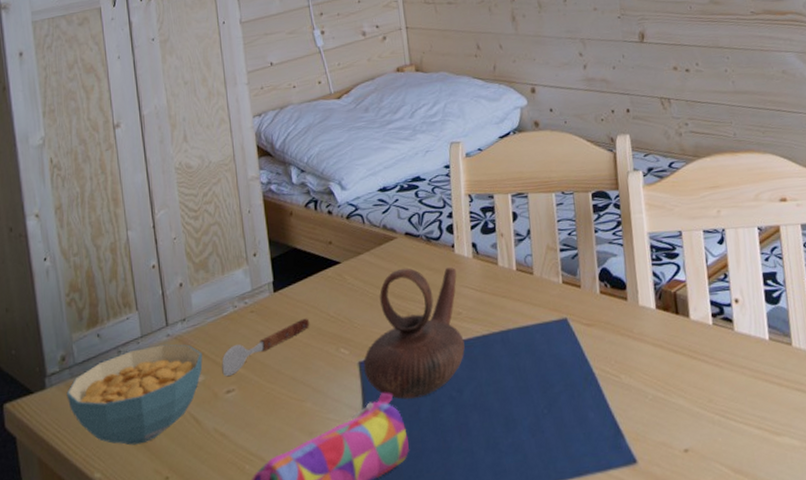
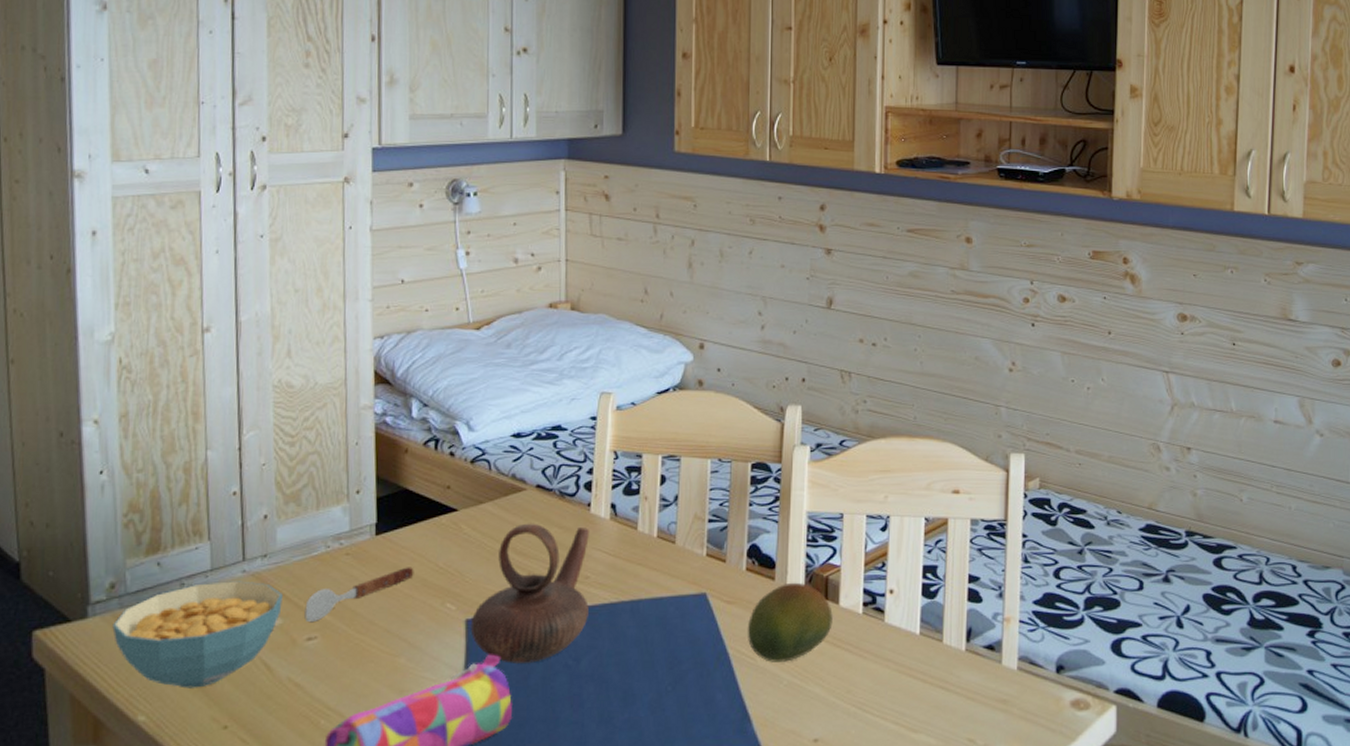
fruit: none [608,300,686,379] -> present [747,582,833,662]

